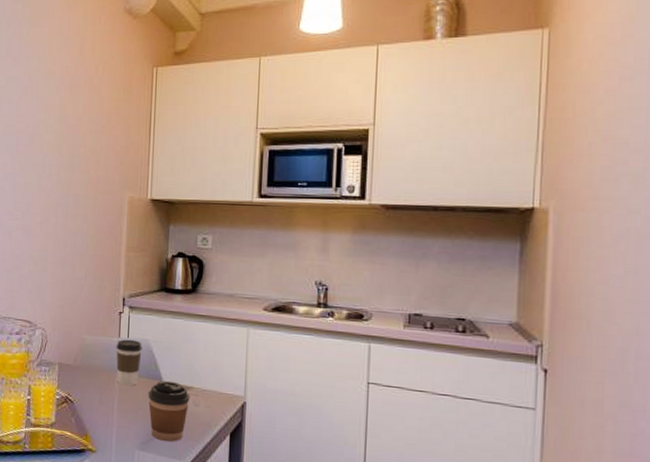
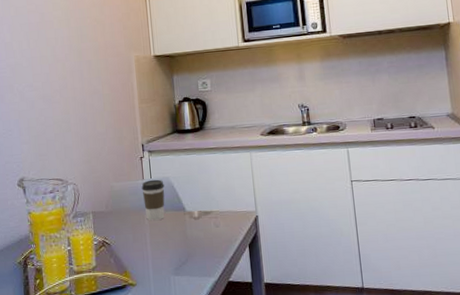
coffee cup: present [148,381,190,442] -> none [174,210,211,263]

